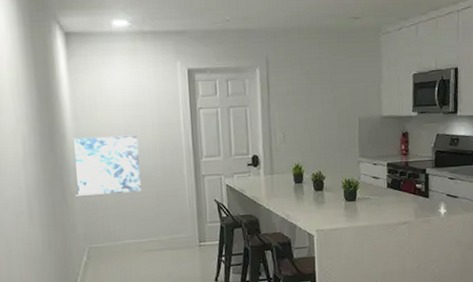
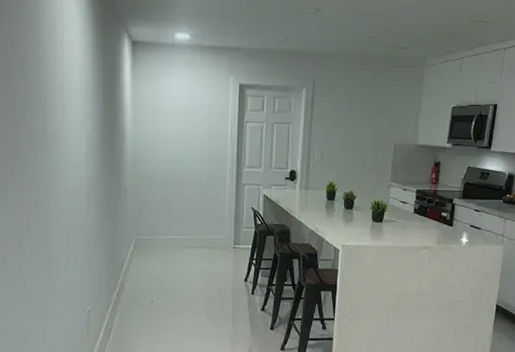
wall art: present [74,136,142,196] -> none [129,140,188,193]

